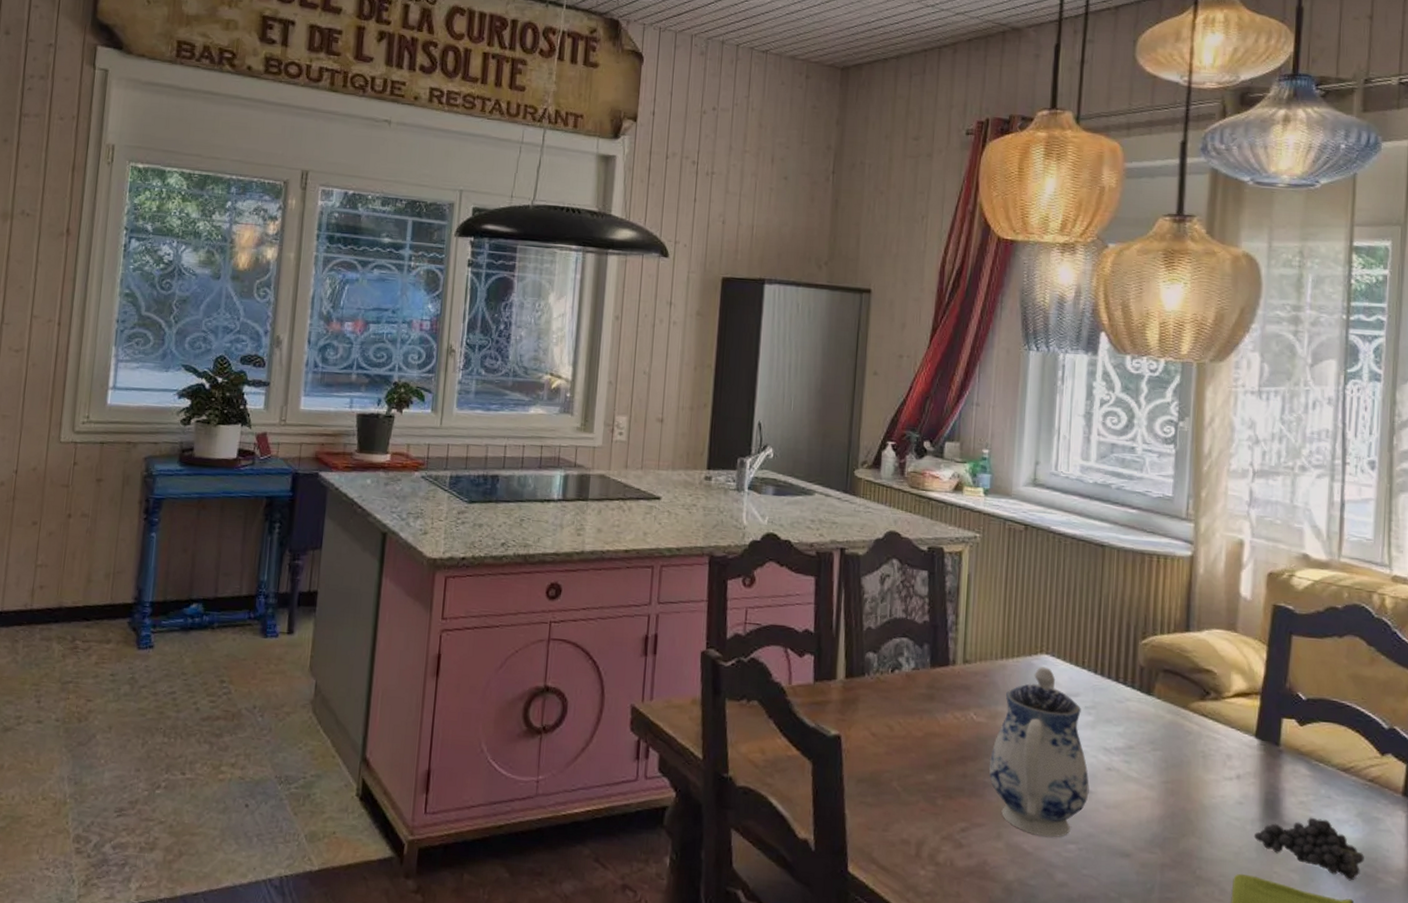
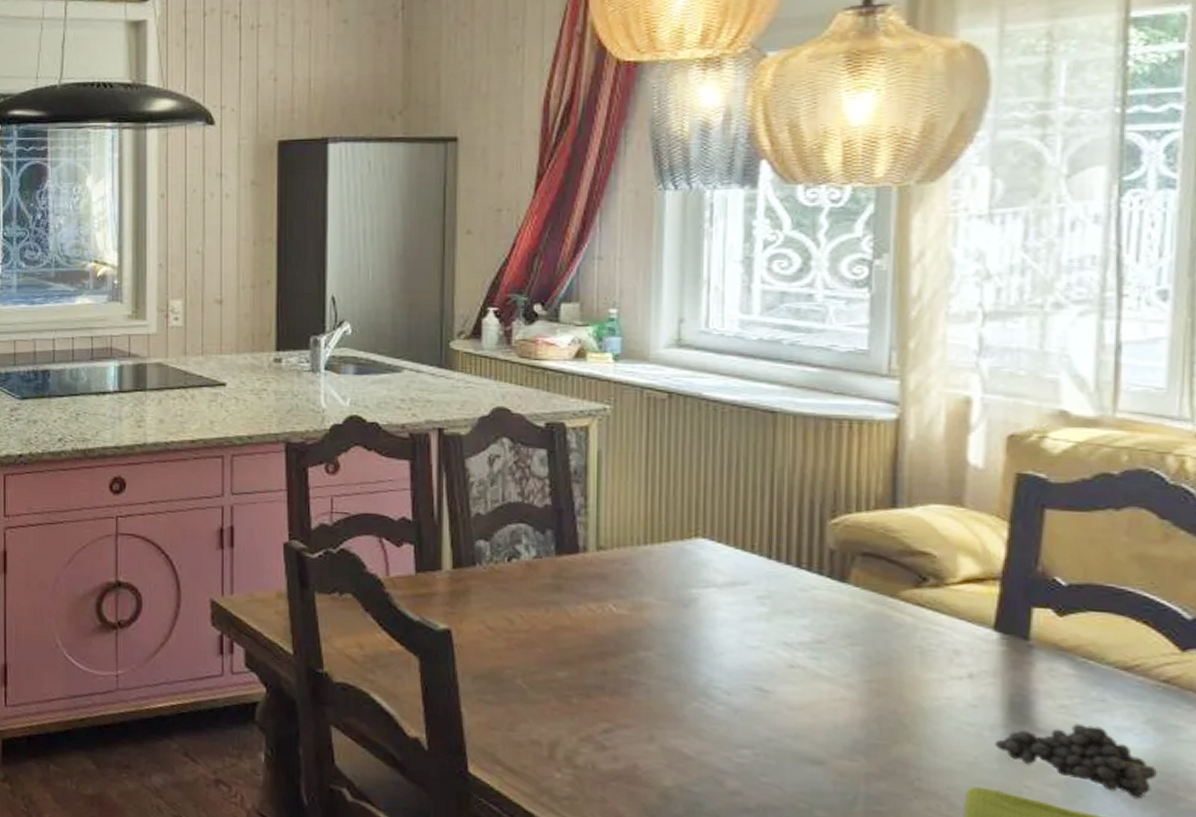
teapot: present [988,667,1089,838] -> none [634,552,766,742]

